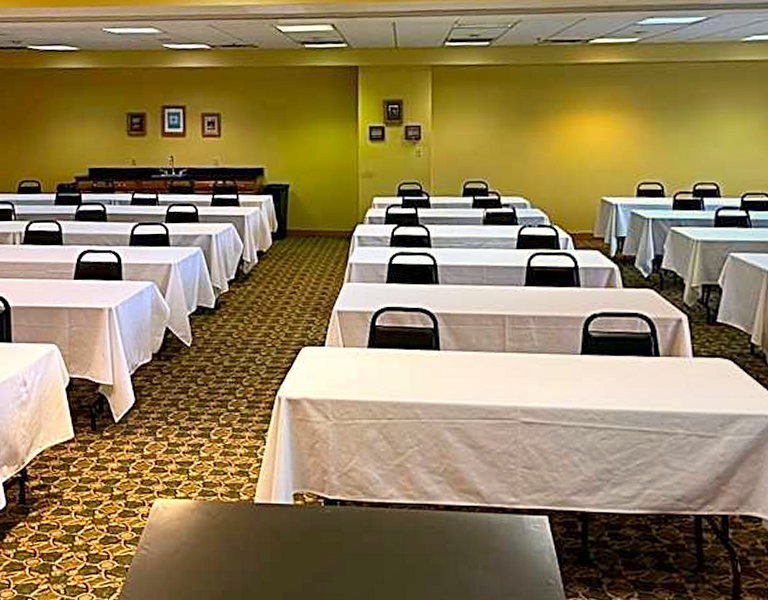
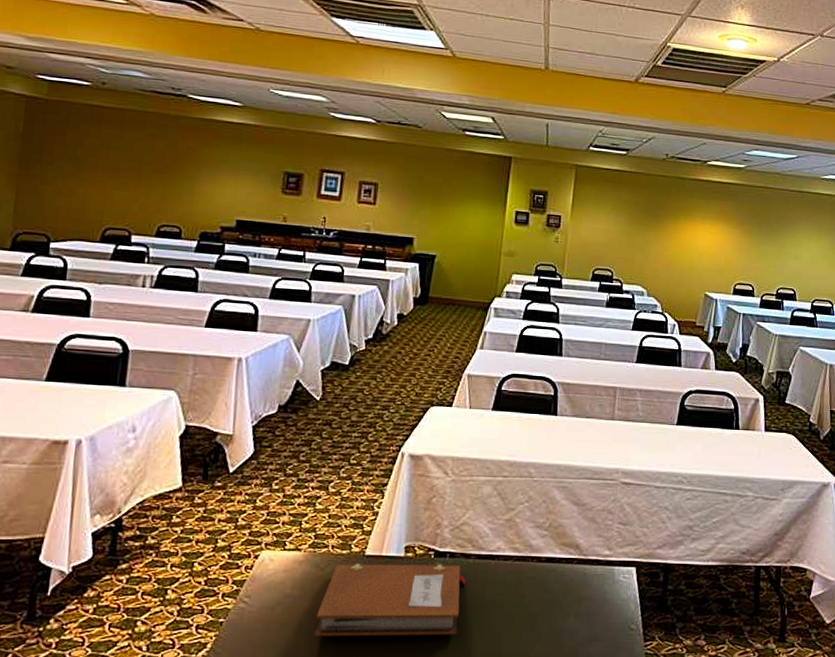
notebook: none [214,511,360,586] -> present [314,563,465,637]

